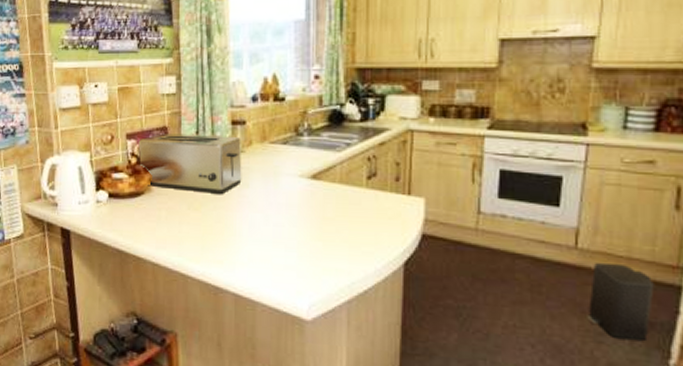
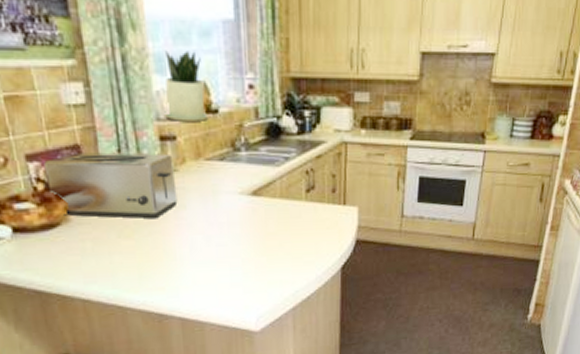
planter: none [238,48,275,108] -> present [164,50,208,121]
pedal bin: present [587,263,655,340] -> none [478,249,523,305]

